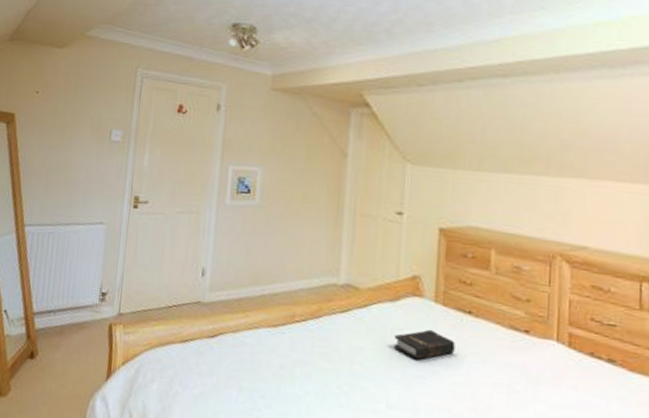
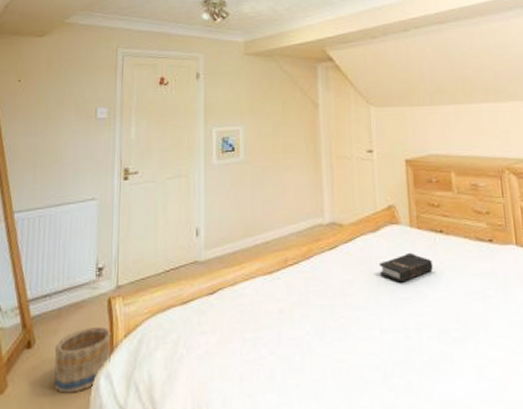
basket: none [53,348,110,408] -> present [54,327,111,393]

